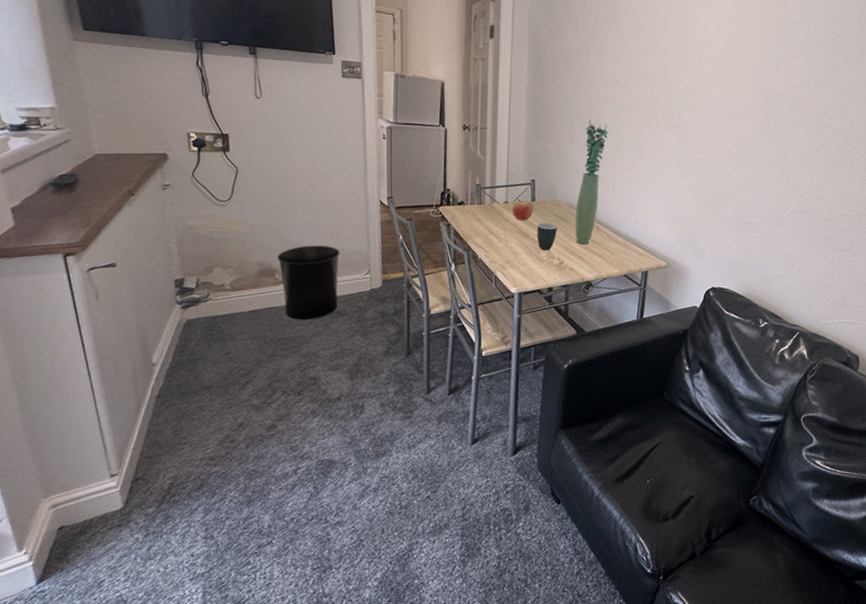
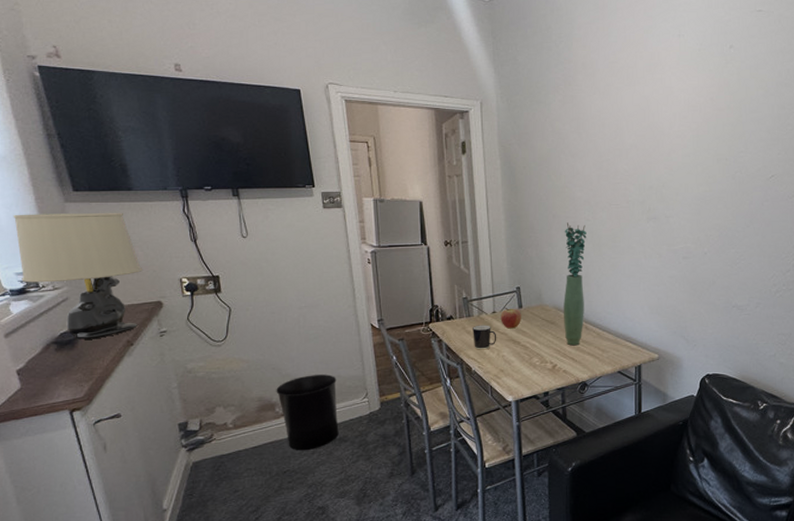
table lamp: none [18,47,151,185] -> present [13,212,143,340]
mug: none [482,213,507,239] -> present [473,325,497,350]
mug: present [536,222,557,251] -> none [527,327,547,356]

